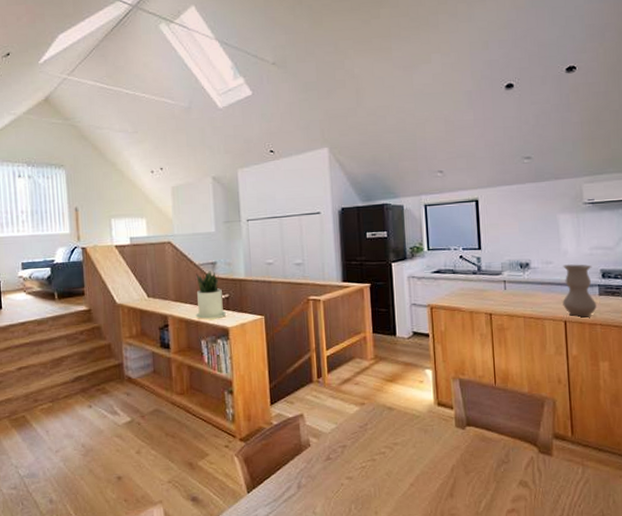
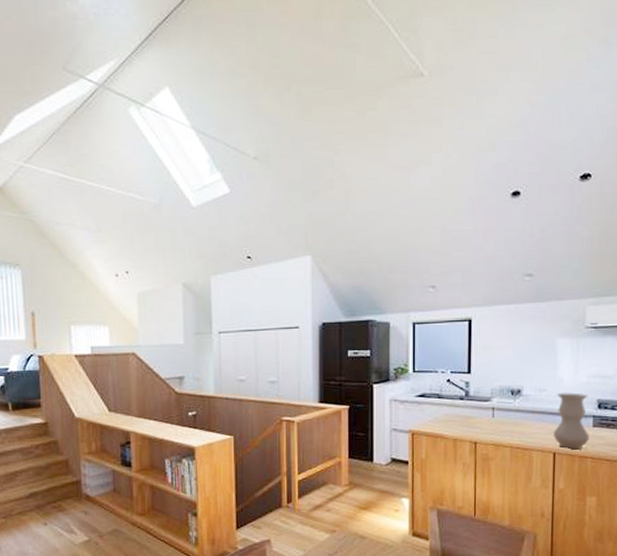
planter: present [195,271,227,320] -> none [159,386,194,438]

